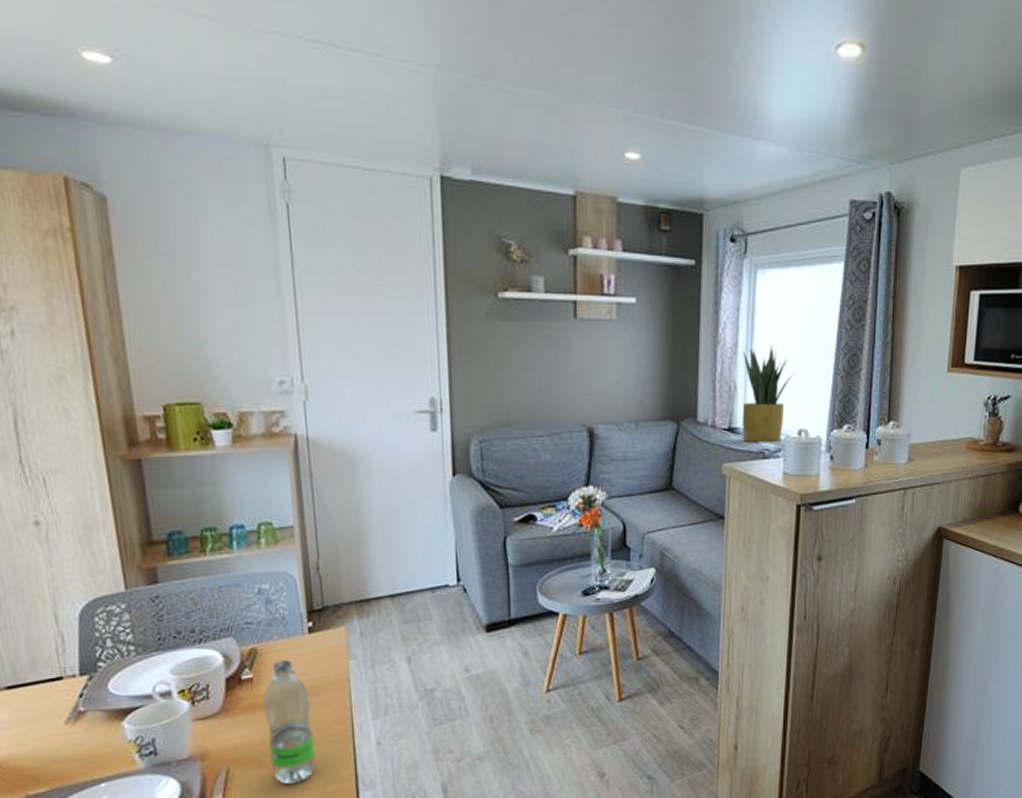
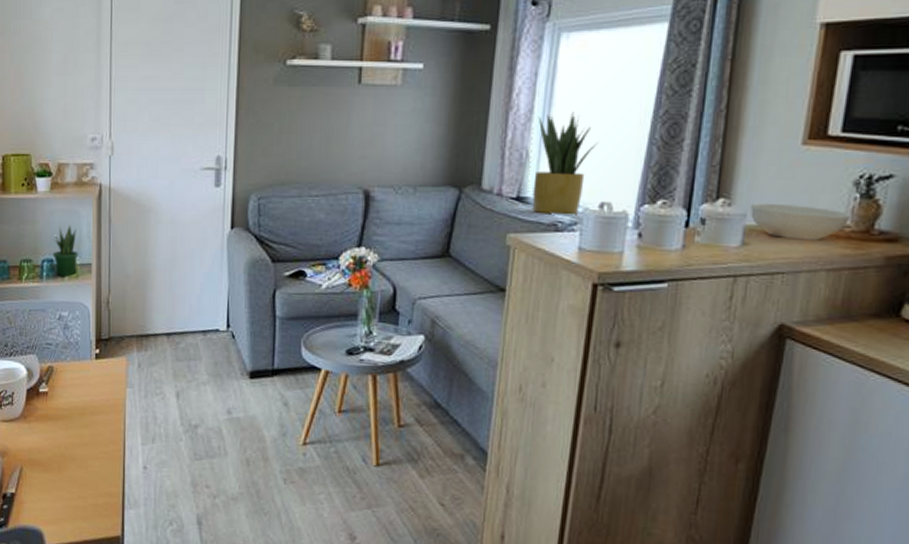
planter: none [242,484,276,545] -> present [52,226,79,277]
bottle: present [263,660,315,785] -> none [54,380,91,491]
bowl: none [913,423,984,454] -> present [750,202,852,241]

